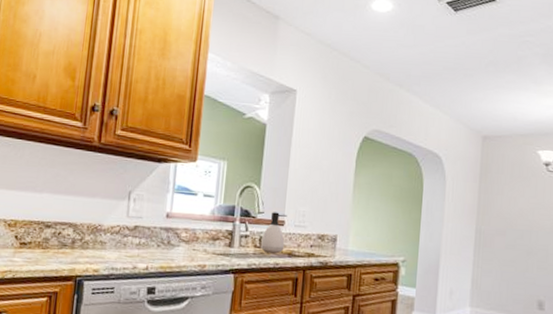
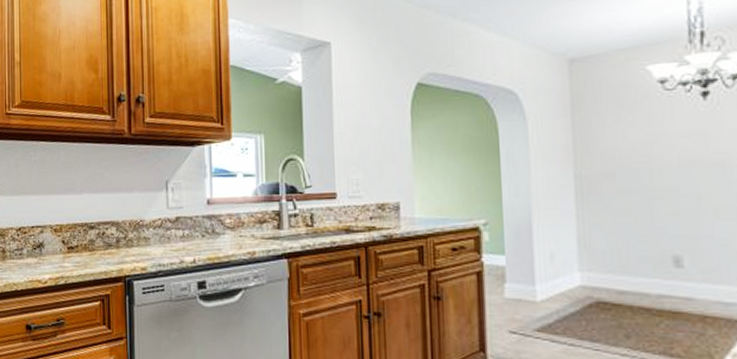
soap dispenser: present [261,212,287,254] -> none [313,184,340,232]

